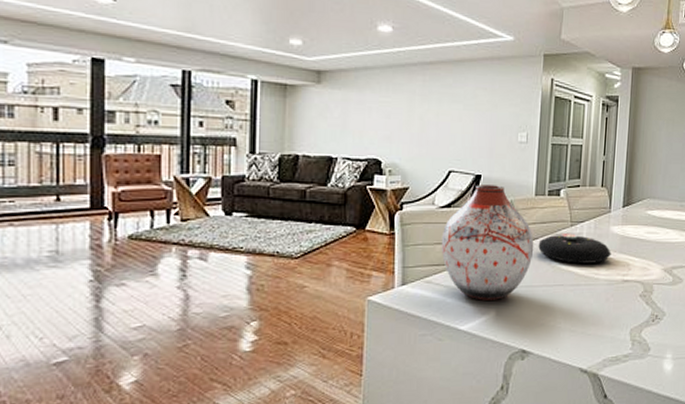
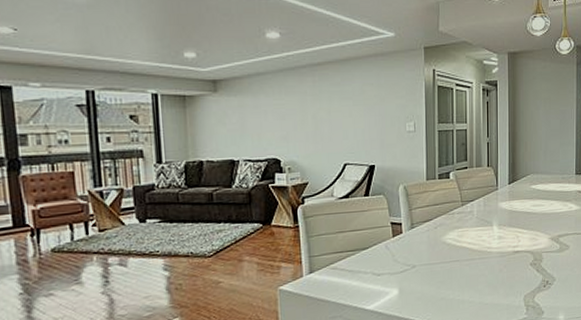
vase: present [441,185,534,301] -> none [342,173,429,281]
decorative ball: present [538,234,611,264] -> none [433,212,501,240]

